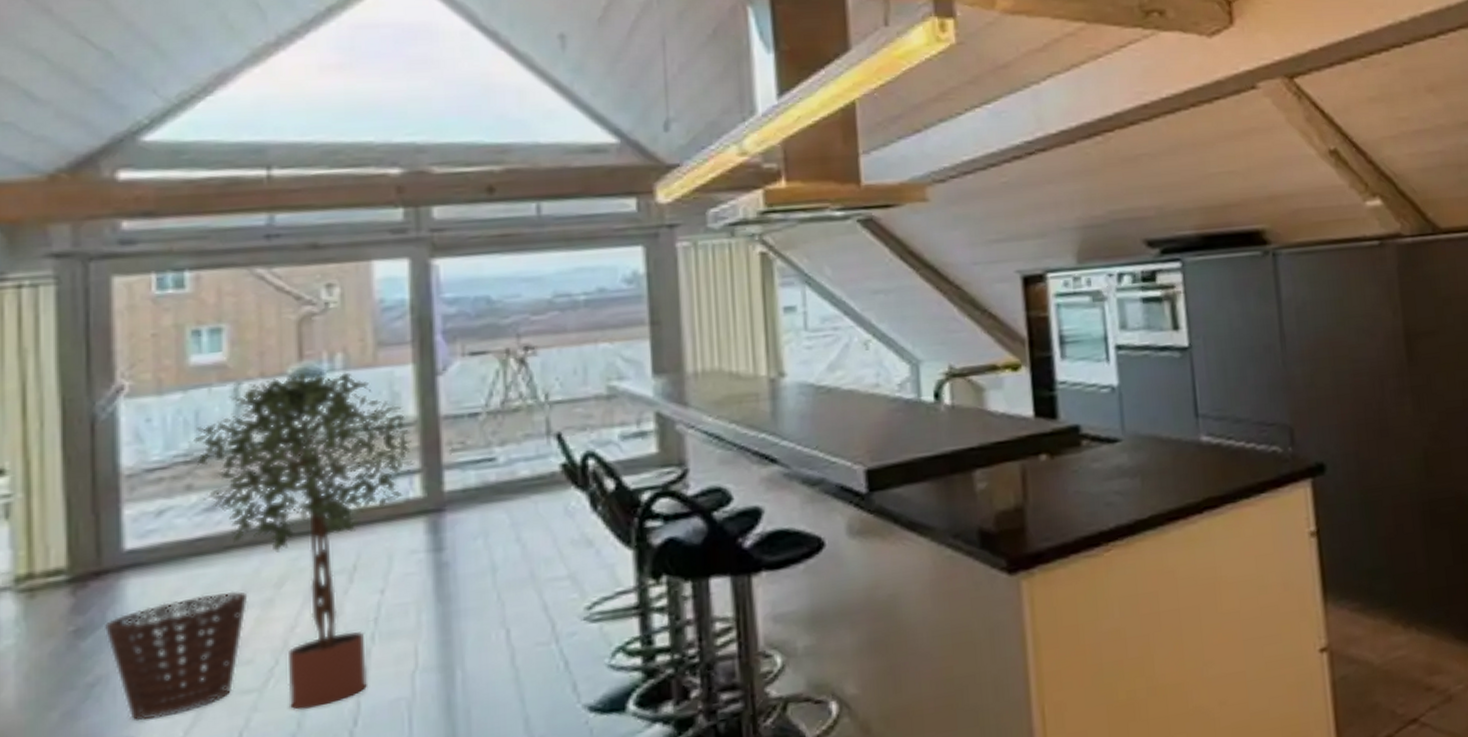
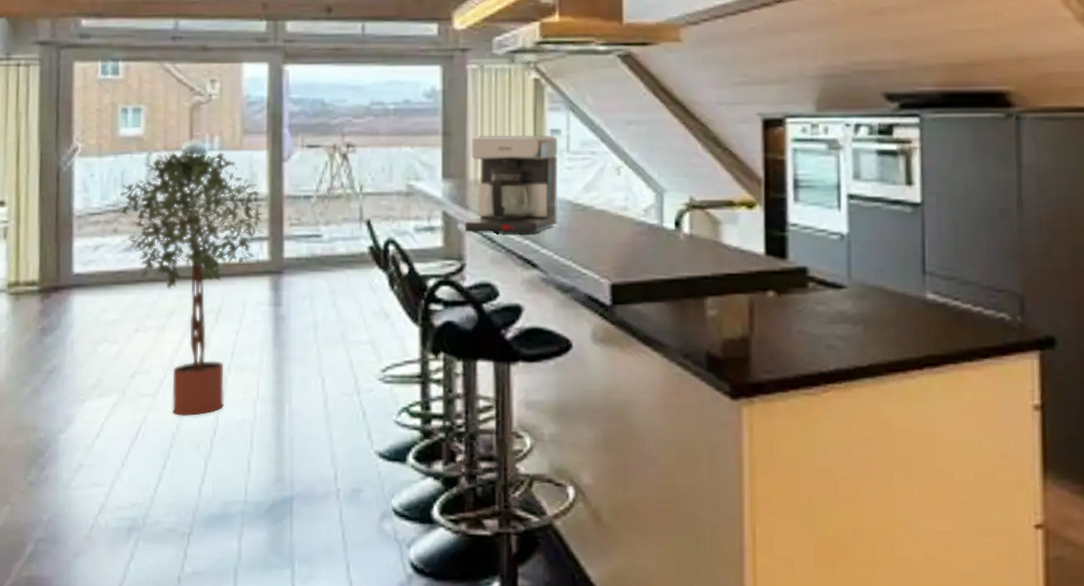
basket: present [105,591,248,721] -> none [60,315,149,405]
coffee maker: none [684,313,798,434] -> present [464,134,558,234]

